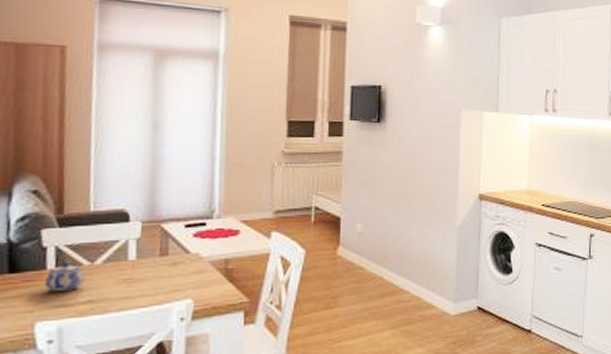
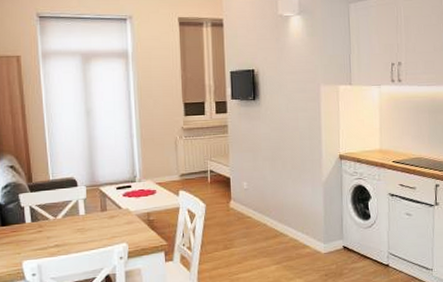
teapot: present [44,261,85,291] -> none [25,217,52,239]

